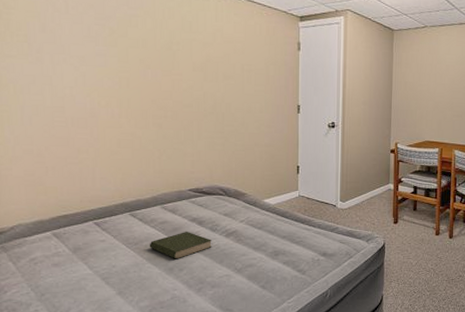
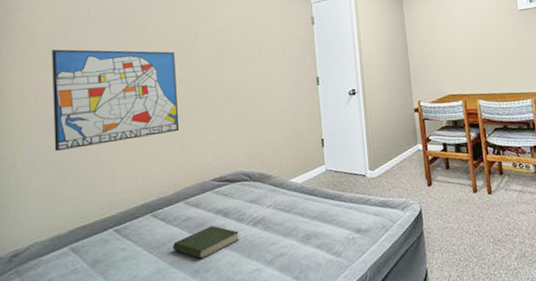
wall art: none [29,39,159,143] -> present [52,49,180,152]

